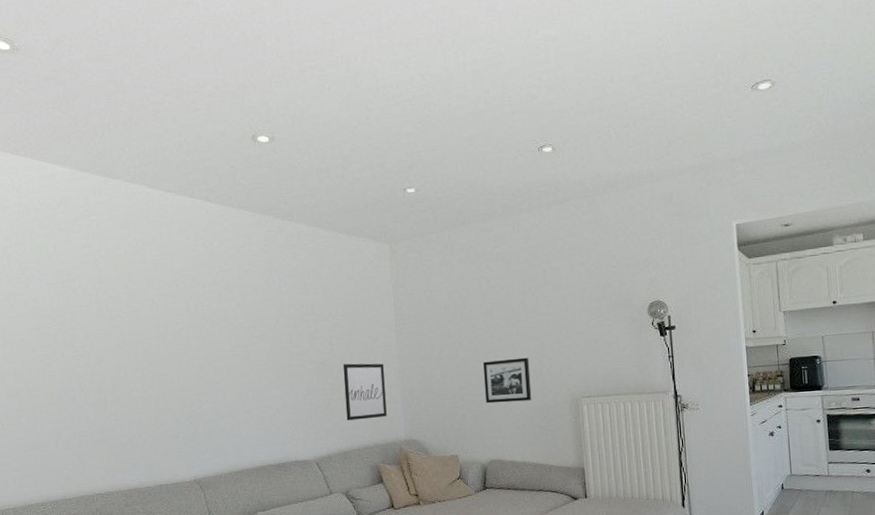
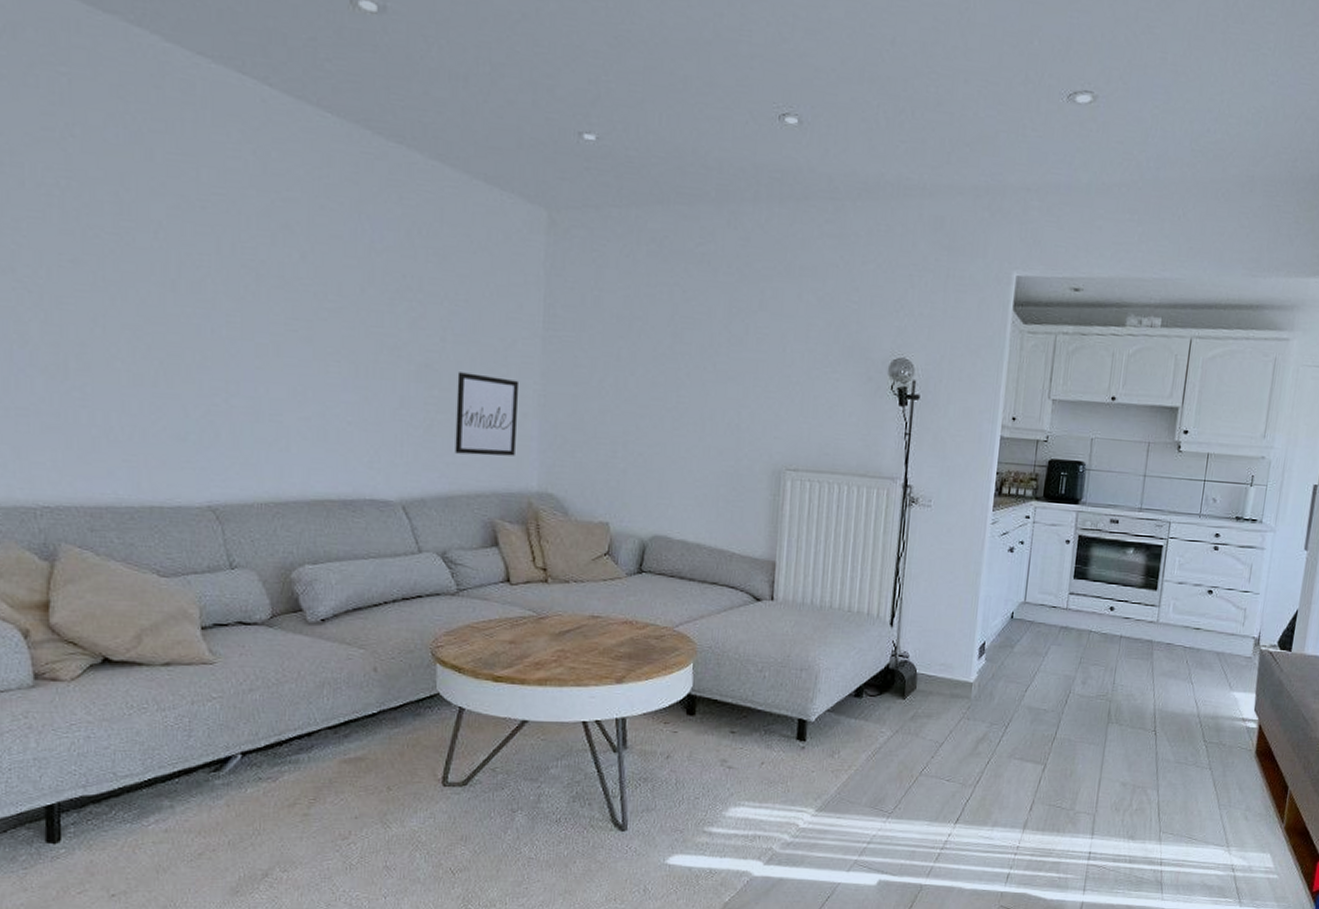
picture frame: present [483,357,532,404] -> none [656,401,724,464]

